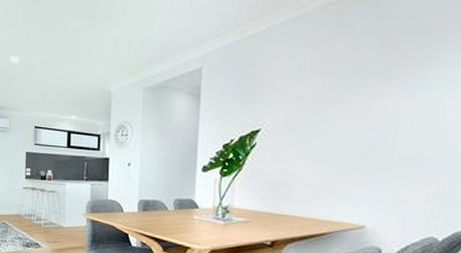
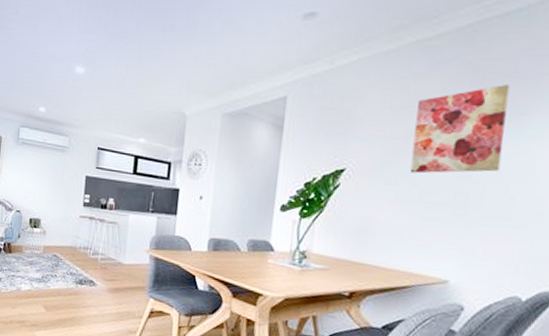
wall art: none [322,40,415,129] -> present [410,85,510,174]

